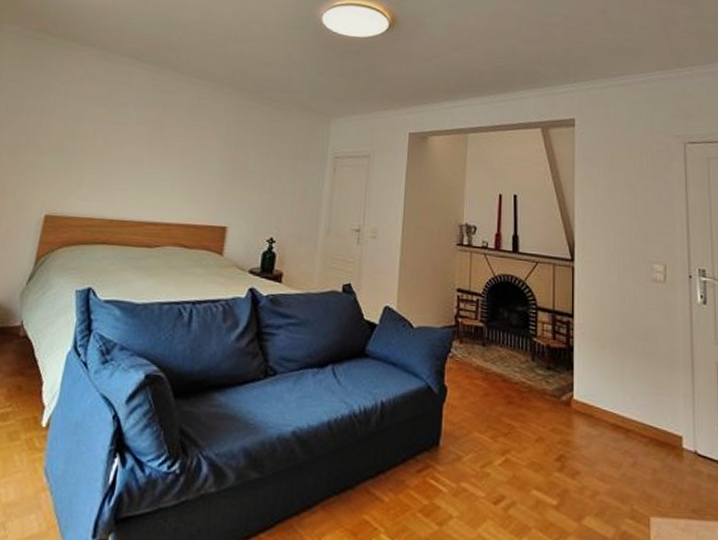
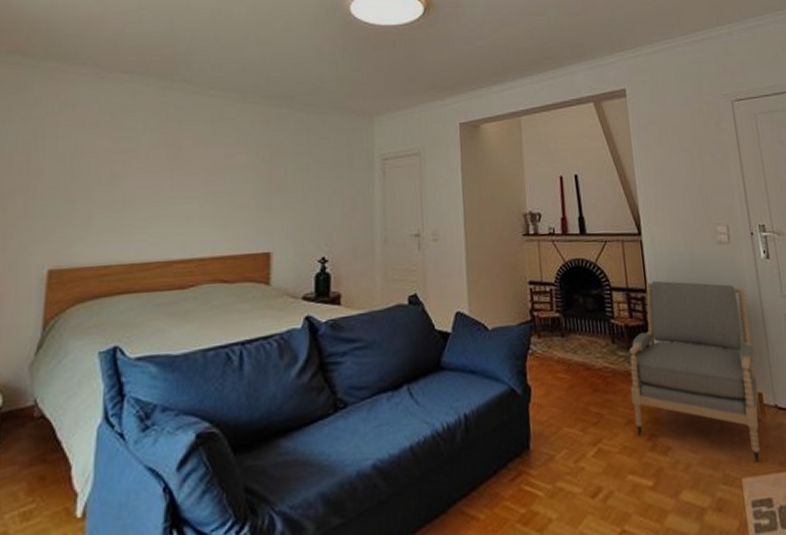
armchair: none [545,307,679,505] -> present [629,280,762,463]

